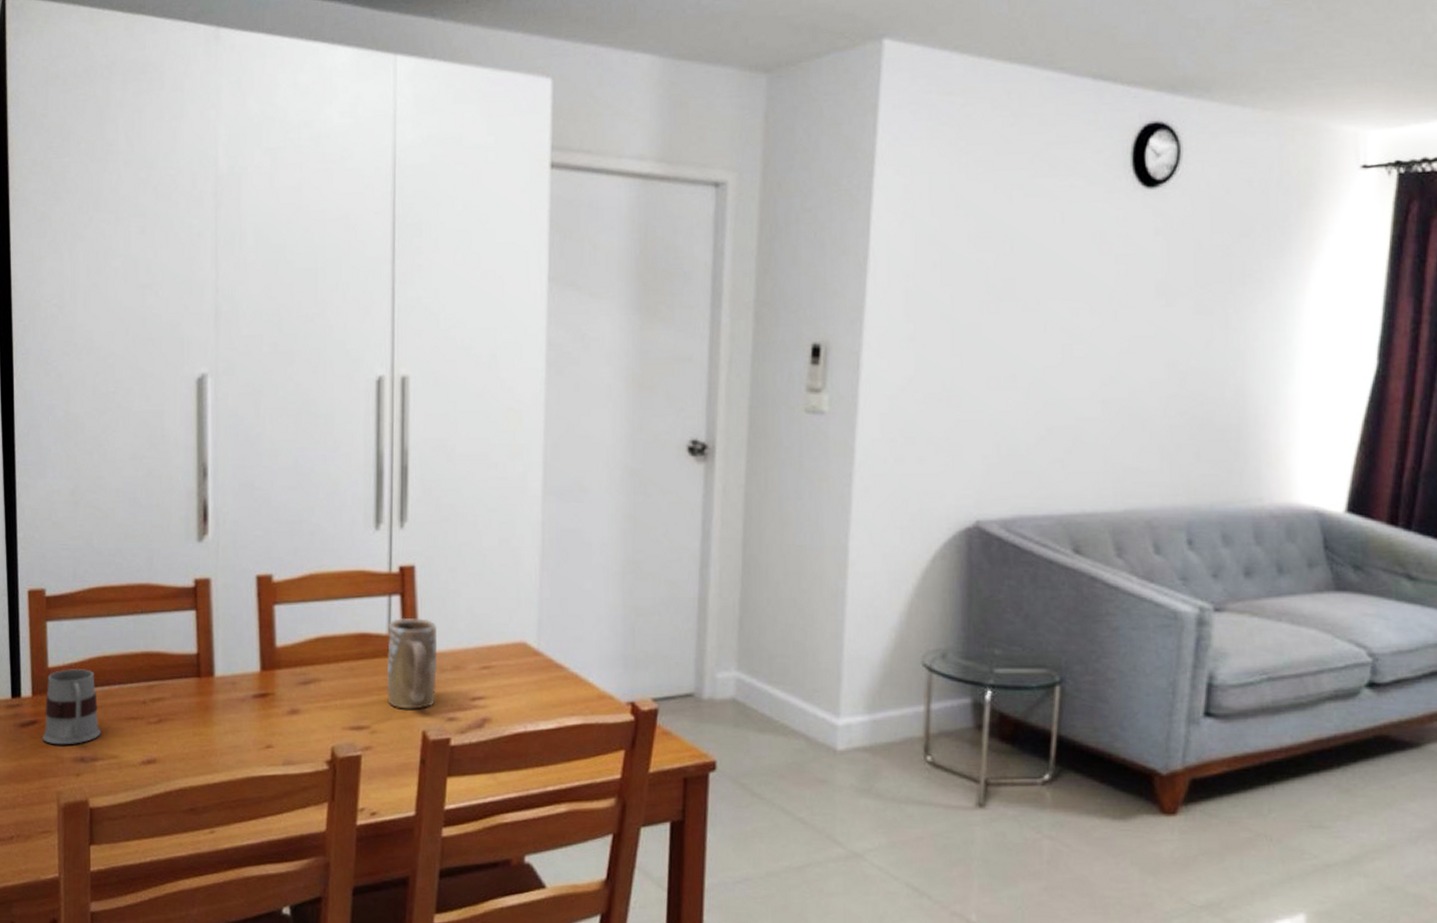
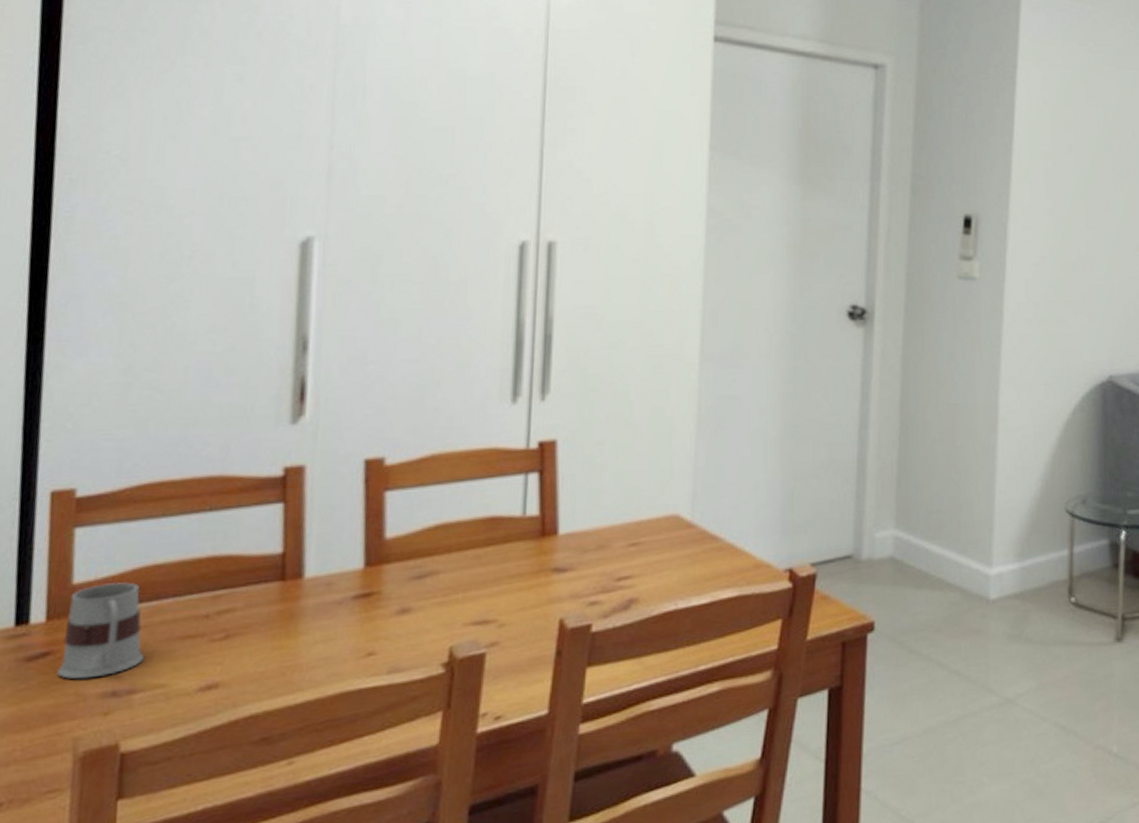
mug: present [386,617,438,709] -> none [518,496,581,597]

